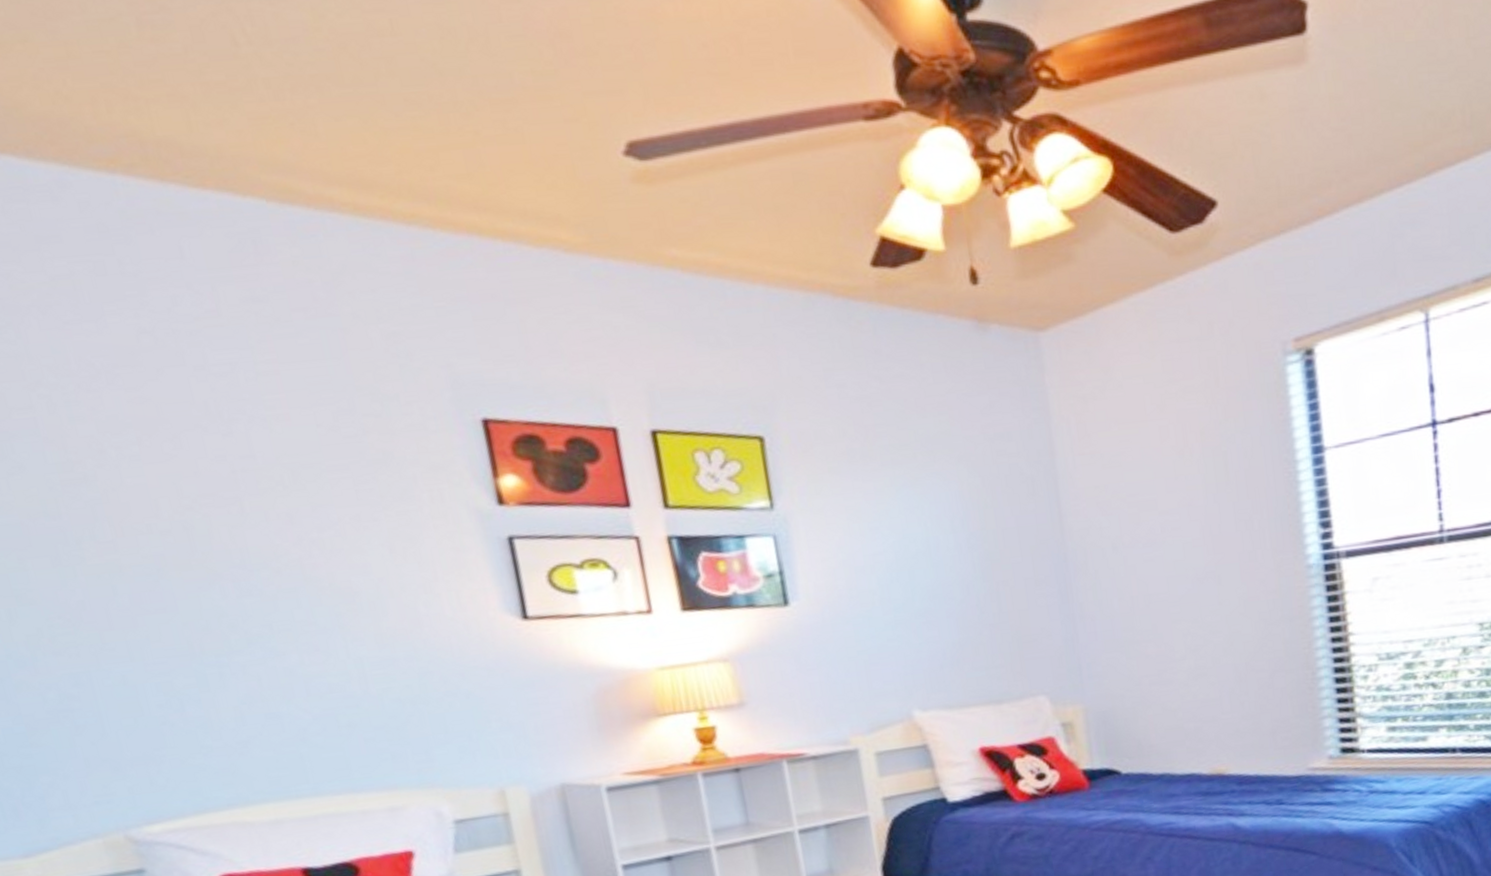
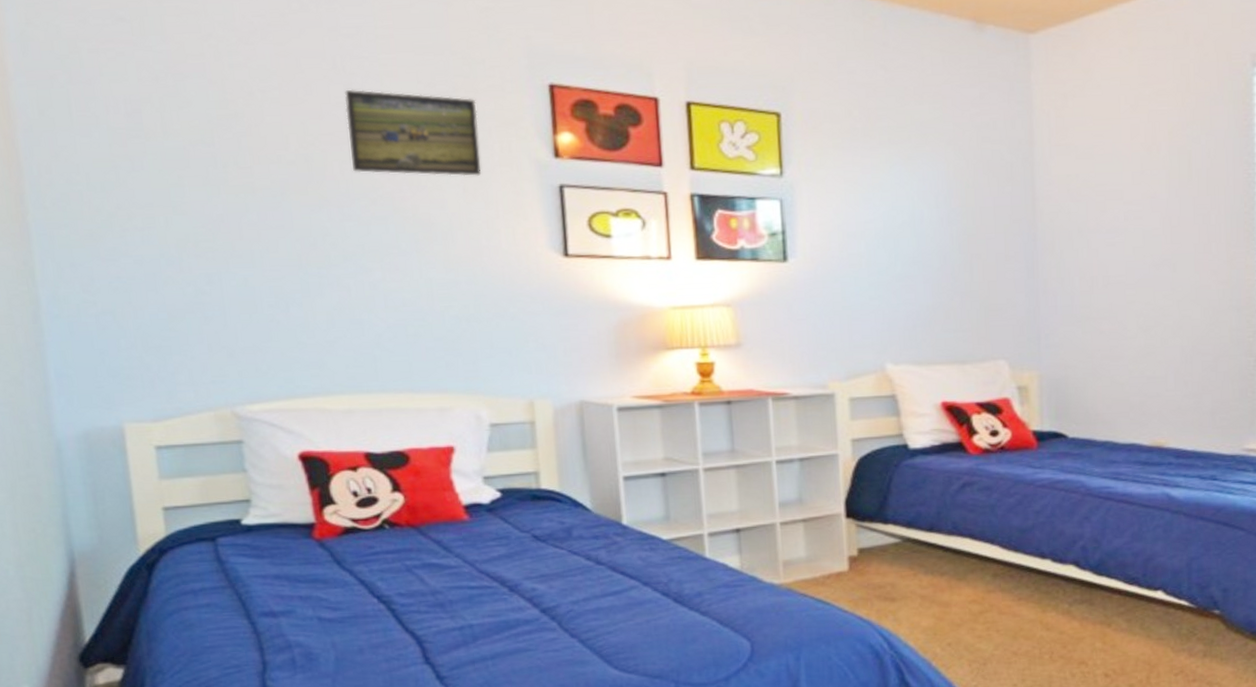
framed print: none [225,438,411,539] -> present [345,89,482,176]

